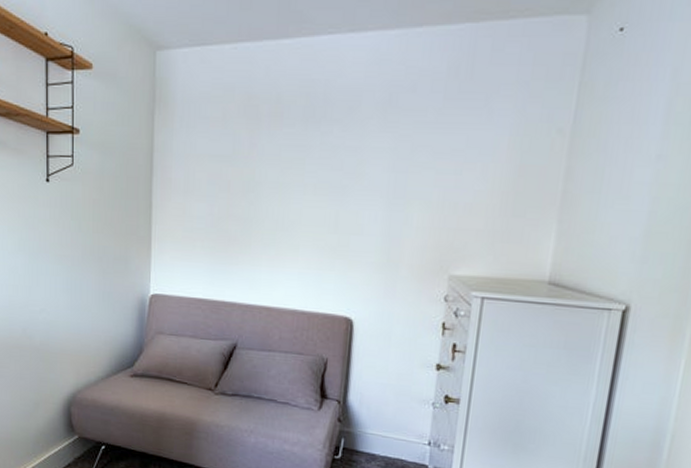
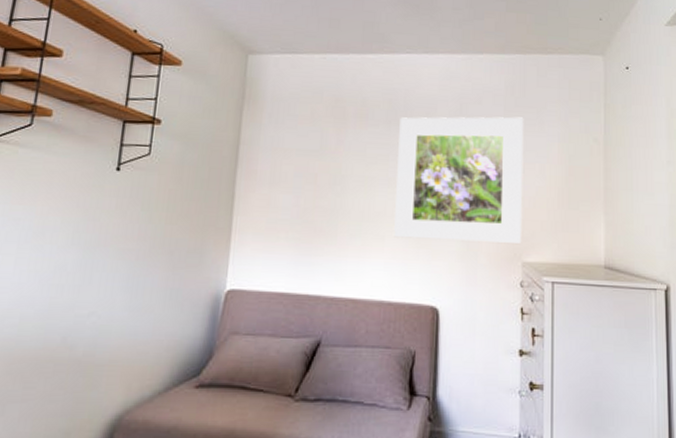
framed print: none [307,106,468,255] -> present [393,117,524,243]

